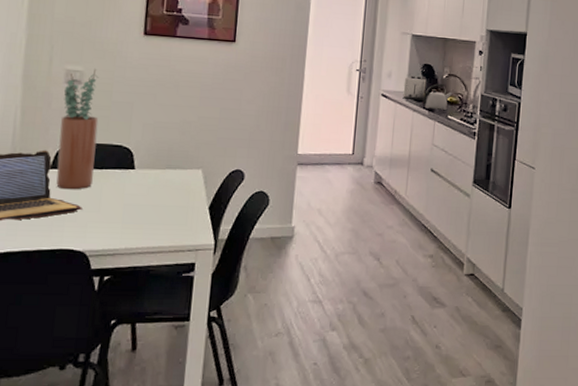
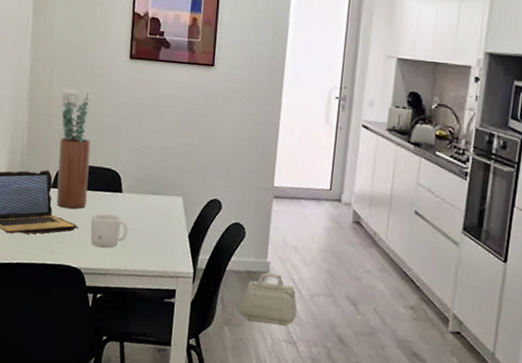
mug: none [97,191,142,227] -> present [90,213,128,248]
handbag: none [264,237,323,287] -> present [240,272,298,326]

